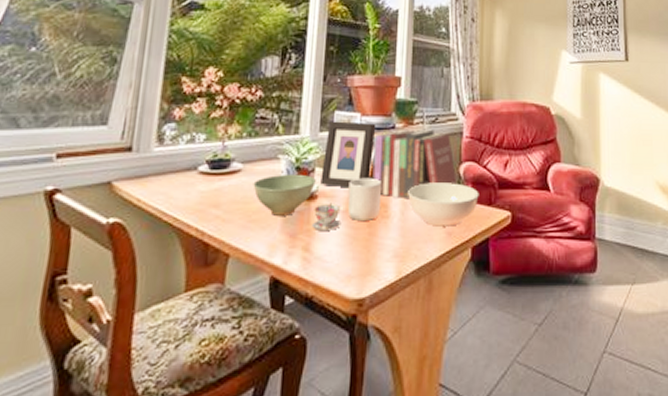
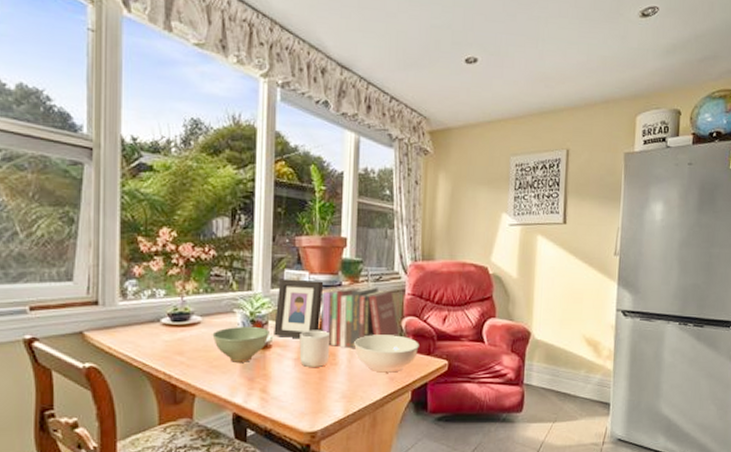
teacup: present [311,203,342,230] -> none [267,351,294,375]

